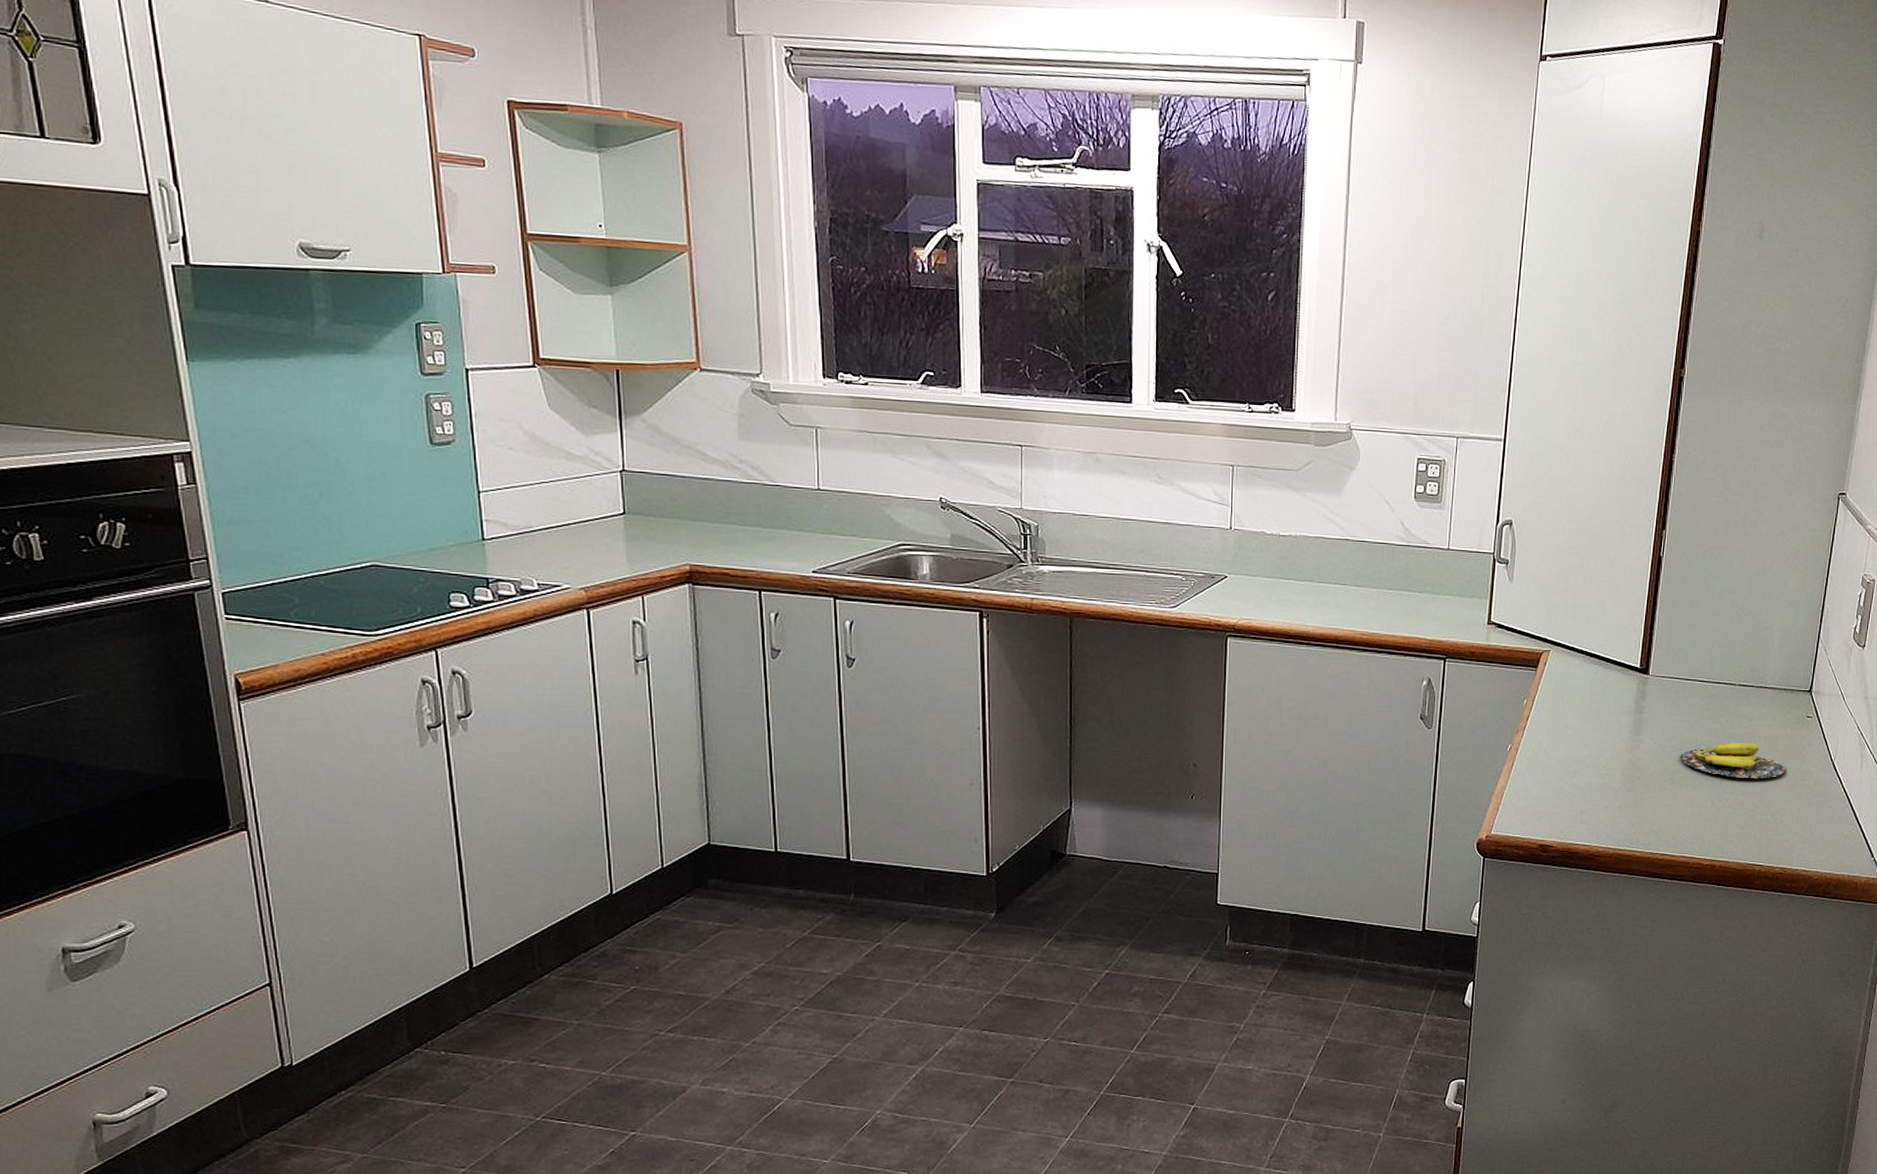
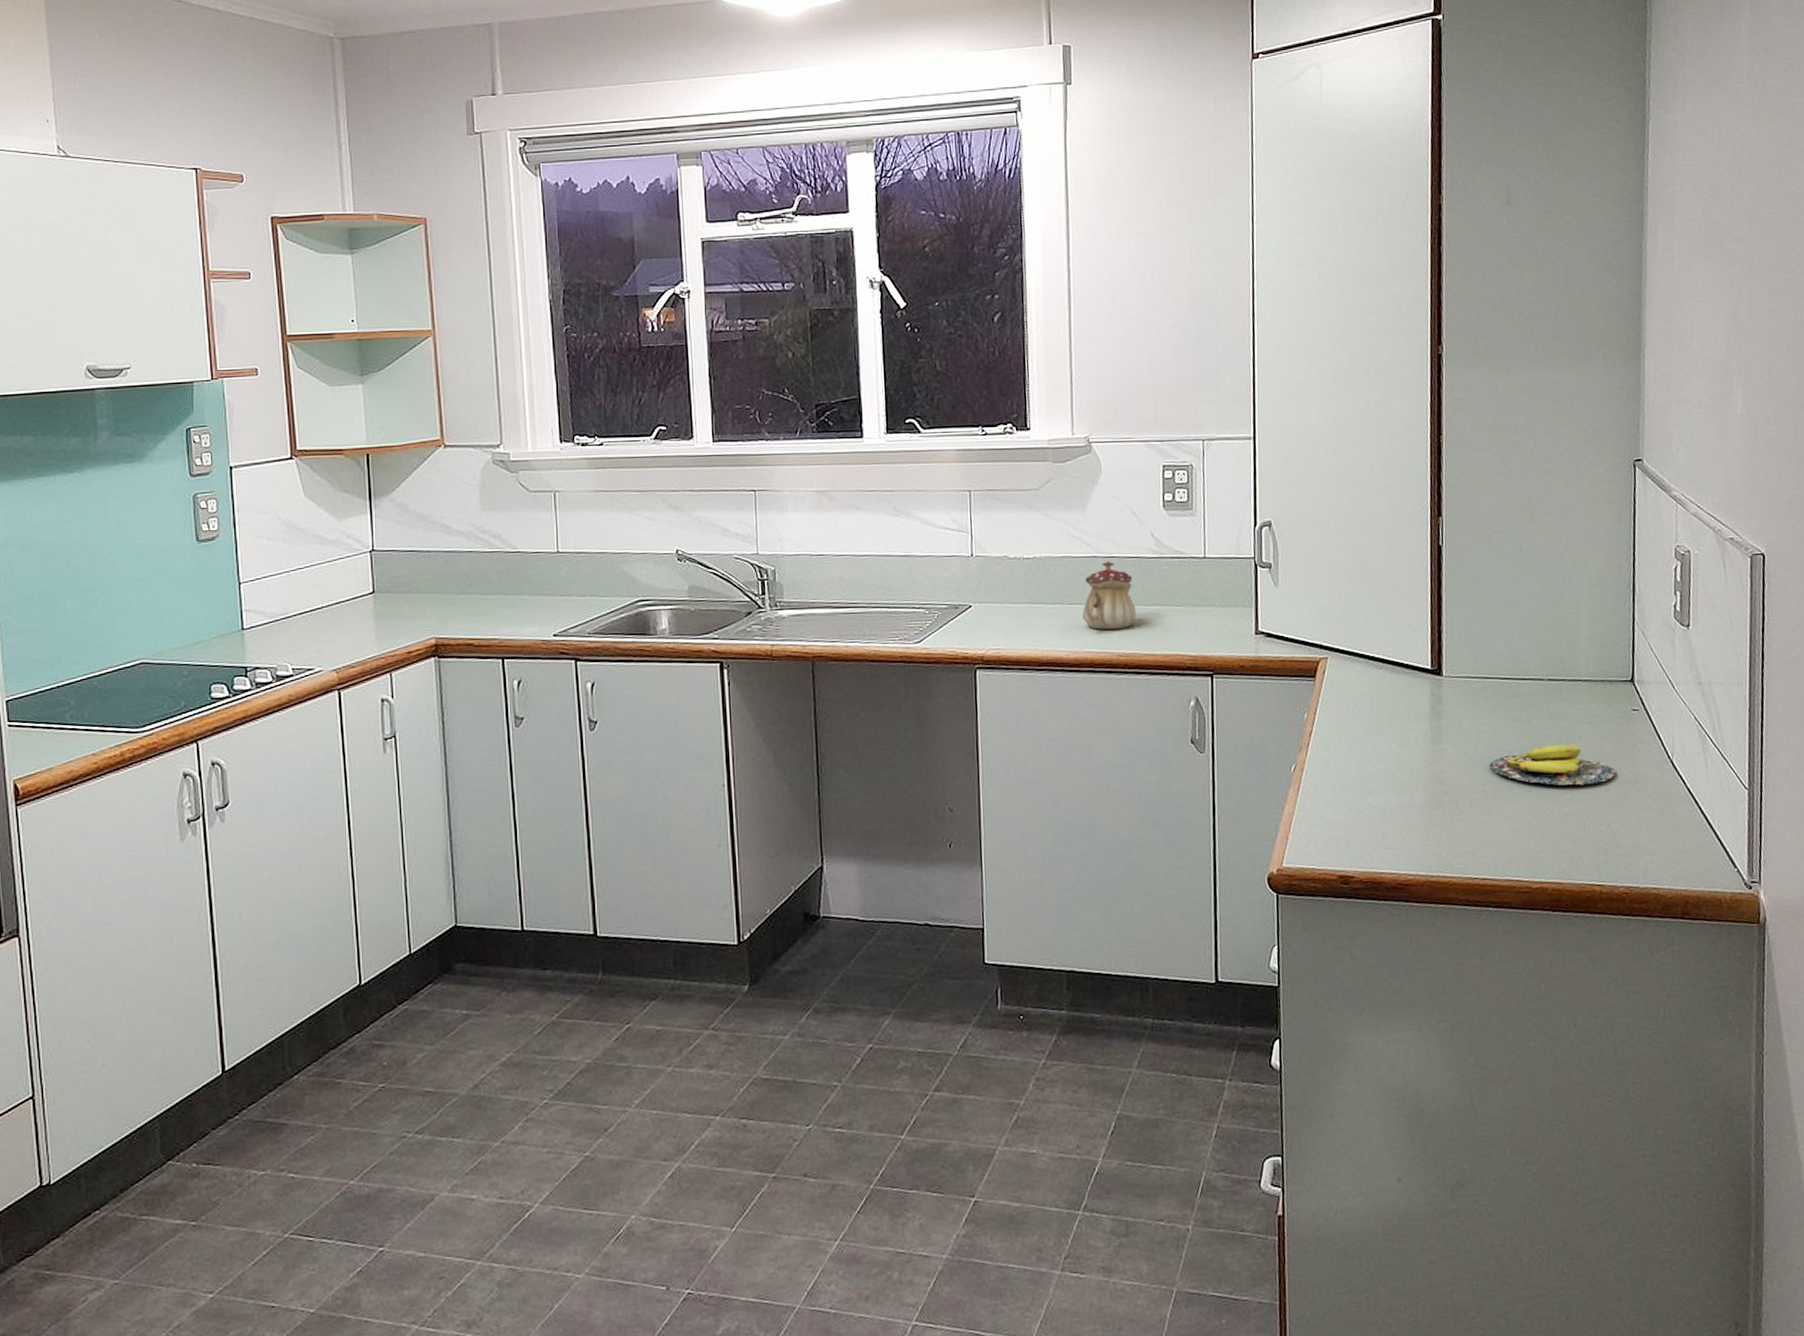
teapot: none [1330,544,1381,609] -> present [1082,561,1136,630]

